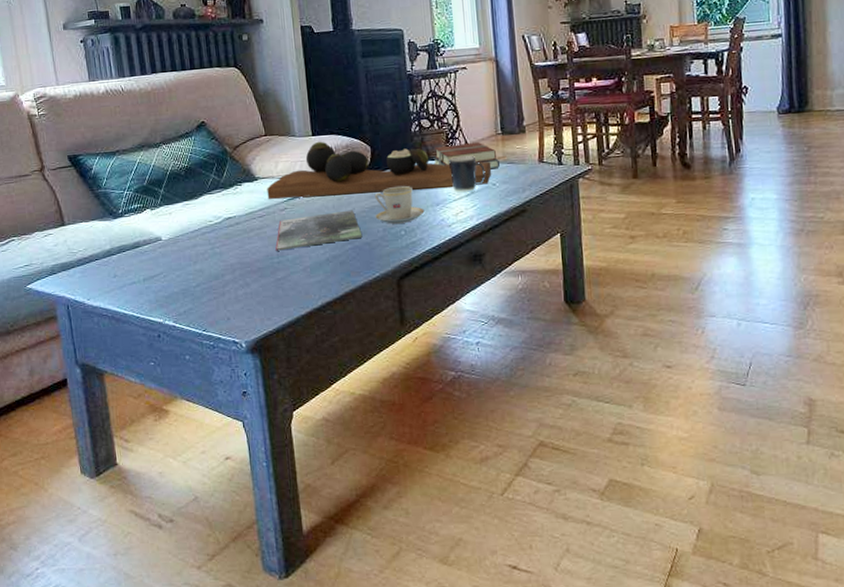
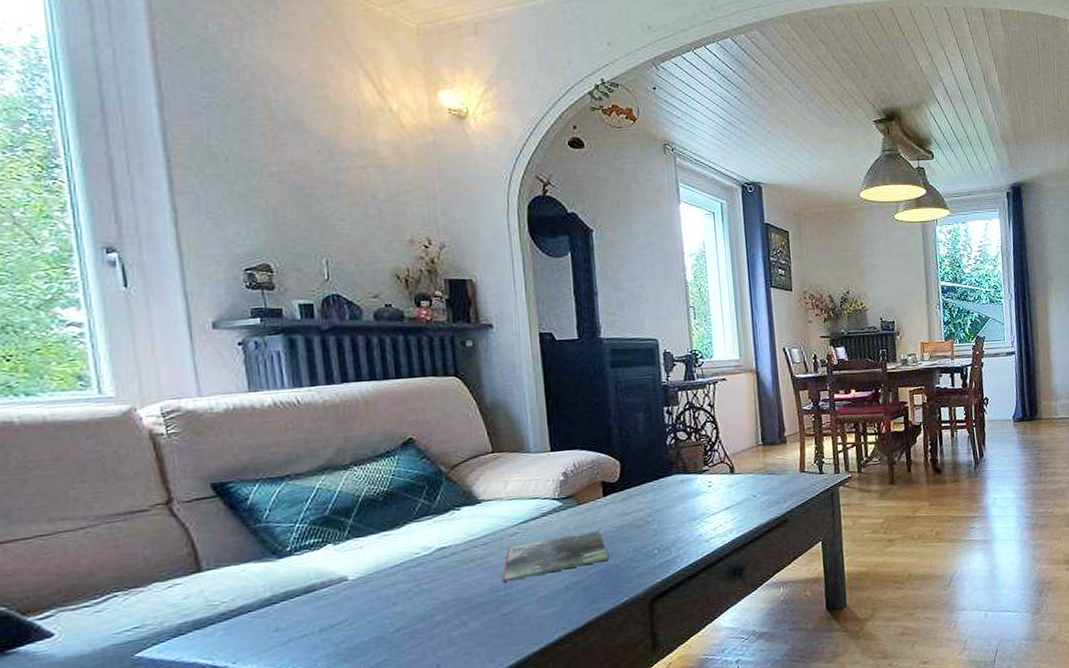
decorative tray: present [267,141,492,200] -> none [493,457,753,525]
teacup: present [374,185,425,224] -> none [624,501,681,543]
books: present [433,142,500,169] -> none [690,454,760,481]
mug: present [449,155,486,193] -> none [707,467,746,507]

